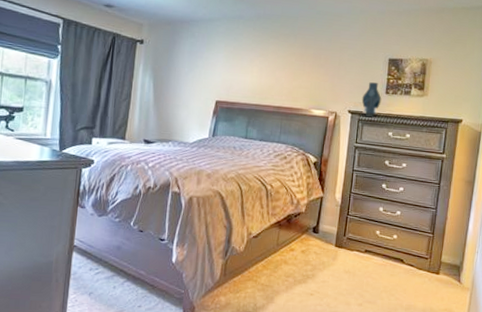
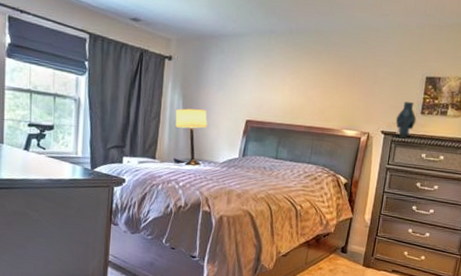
table lamp: none [146,90,178,147] -> present [175,108,208,166]

